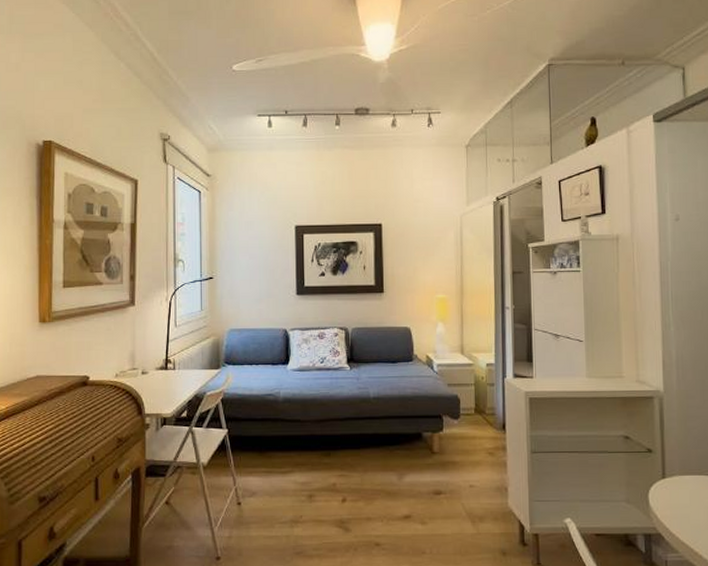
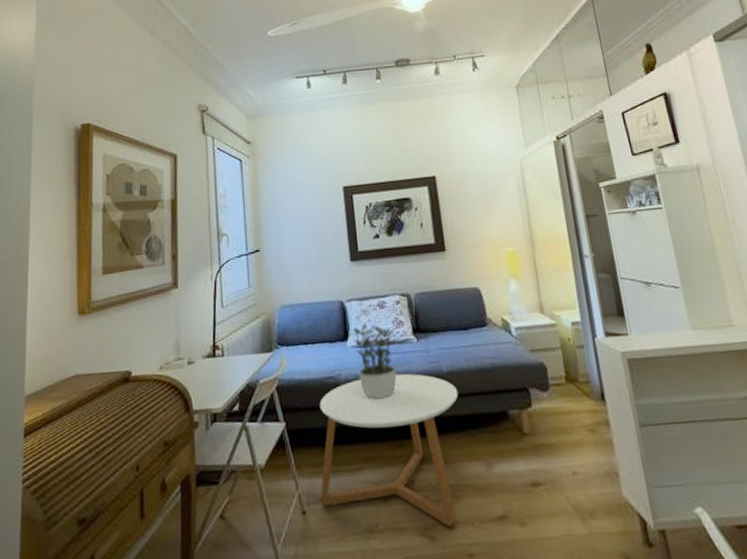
coffee table: none [254,396,382,522] -> present [319,373,459,527]
potted plant: none [290,350,335,416] -> present [349,323,399,400]

